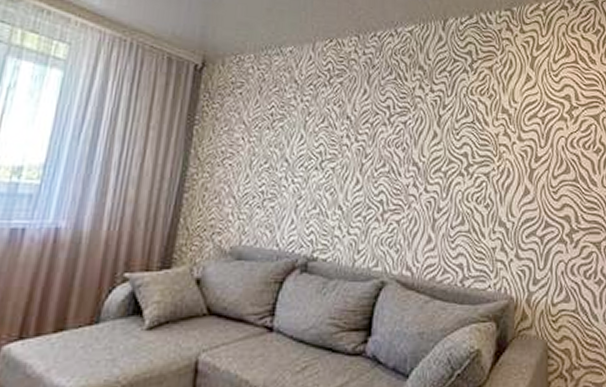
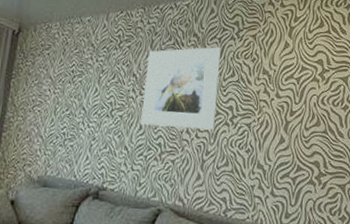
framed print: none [358,81,451,182] -> present [141,47,221,130]

